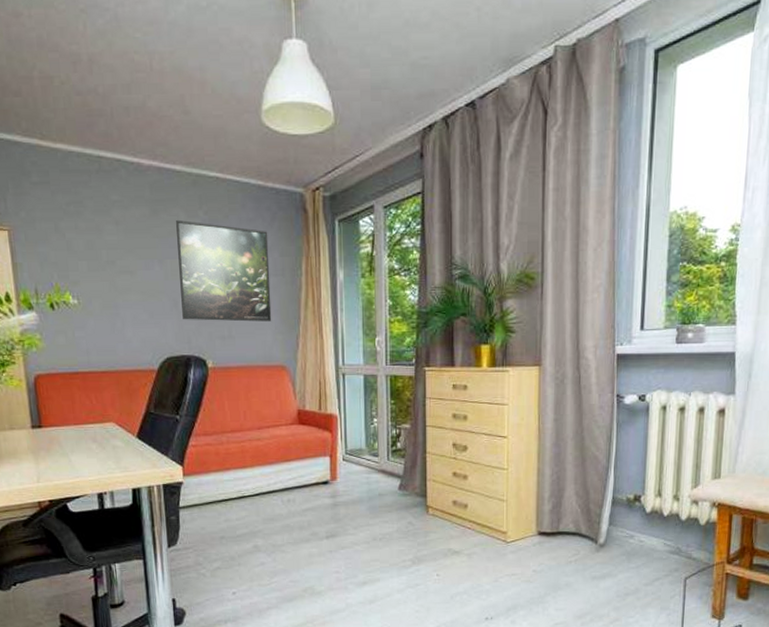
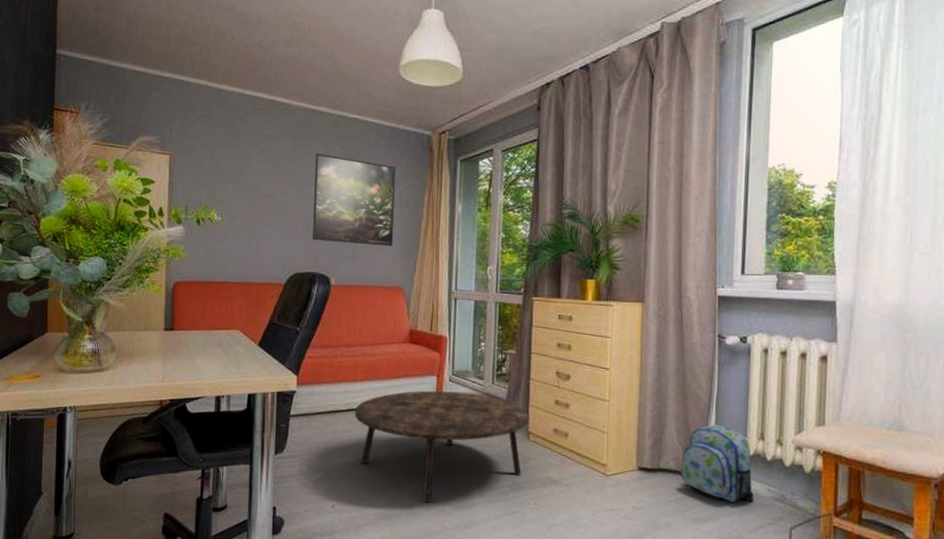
coffee table: none [246,471,428,582] -> present [354,390,530,502]
backpack: none [580,485,651,559] -> present [681,424,754,503]

